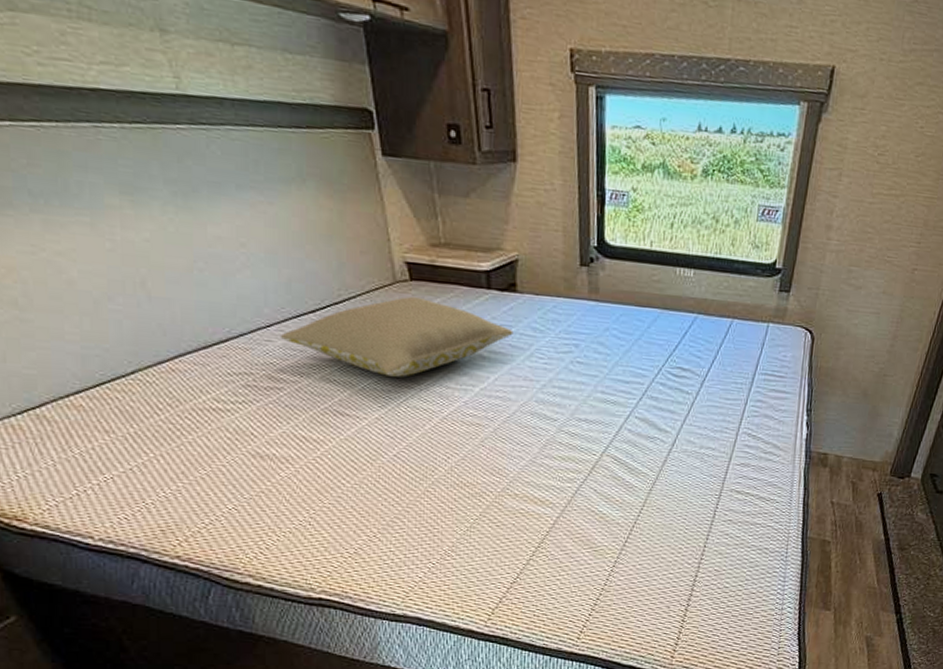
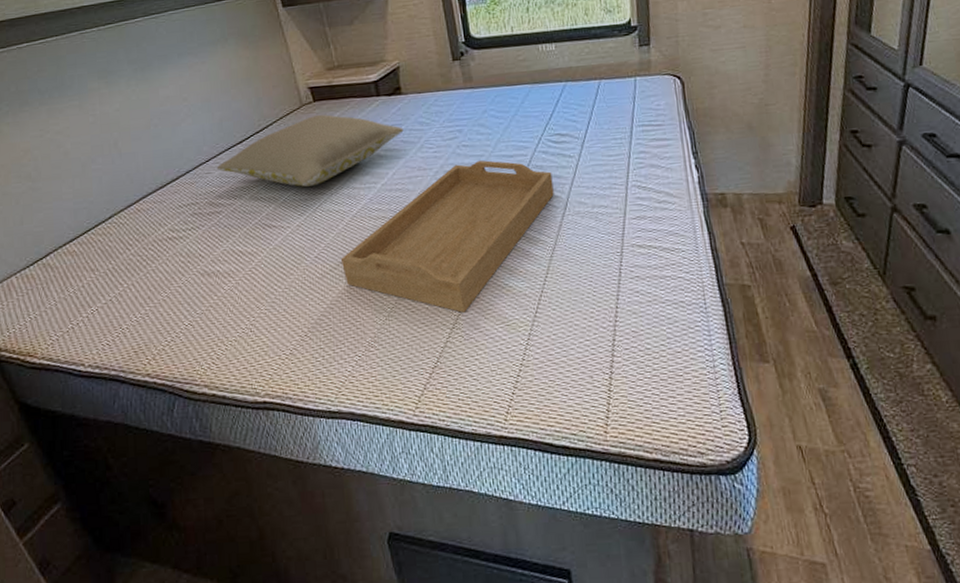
serving tray: none [423,380,666,533] -> present [340,160,554,313]

